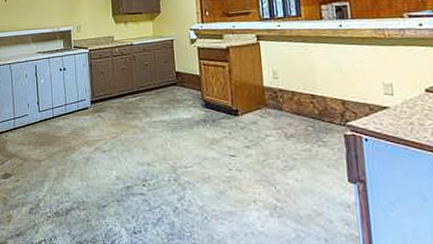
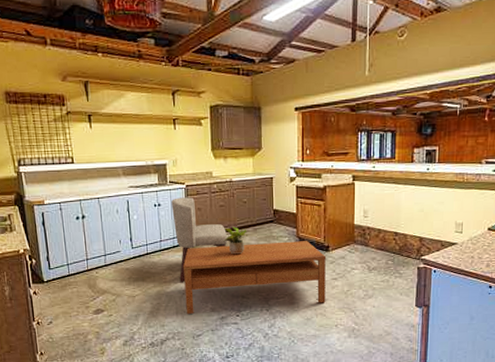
chair: none [76,61,131,148] -> present [171,197,228,283]
coffee table: none [87,104,240,183] -> present [182,241,327,315]
potted plant: none [126,89,152,119] -> present [223,226,249,255]

